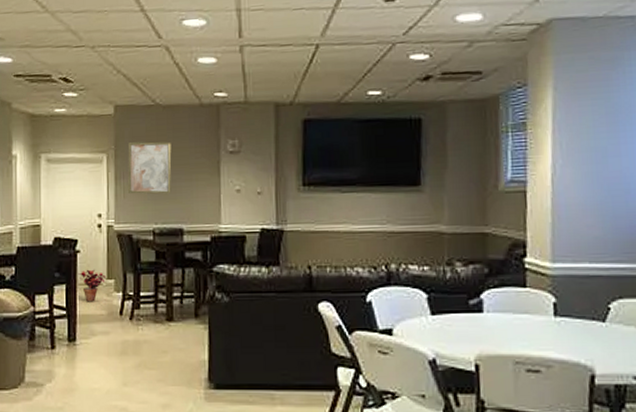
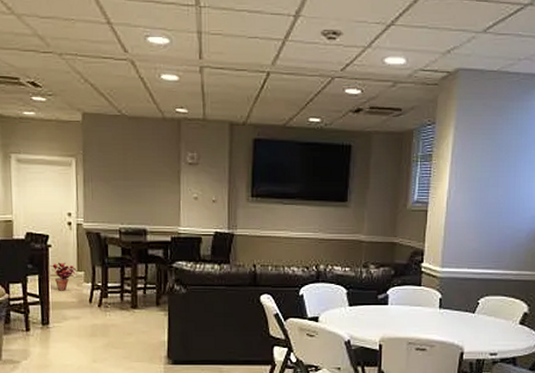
wall art: present [127,142,172,194] -> none [95,149,137,198]

